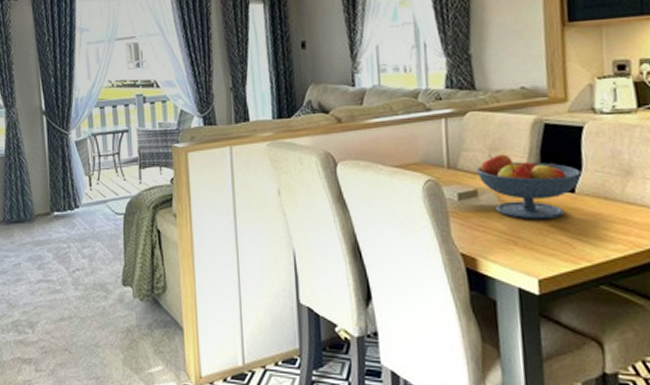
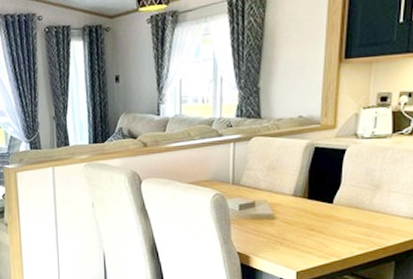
fruit bowl: present [475,153,583,220] -> none [255,172,341,225]

